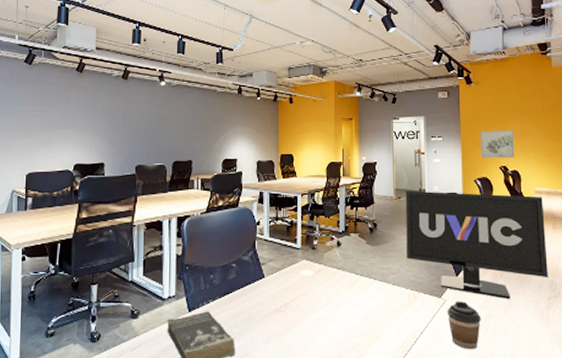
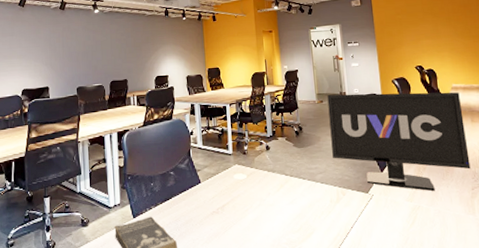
coffee cup: present [447,301,481,350] -> none [374,195,408,241]
wall art: present [480,130,515,159] -> none [394,32,430,60]

